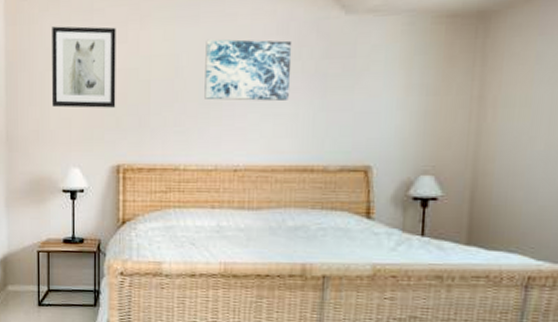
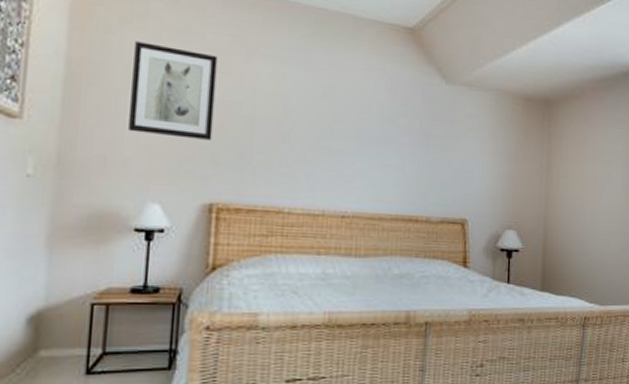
wall art: present [204,39,292,101] -> none [313,85,400,153]

